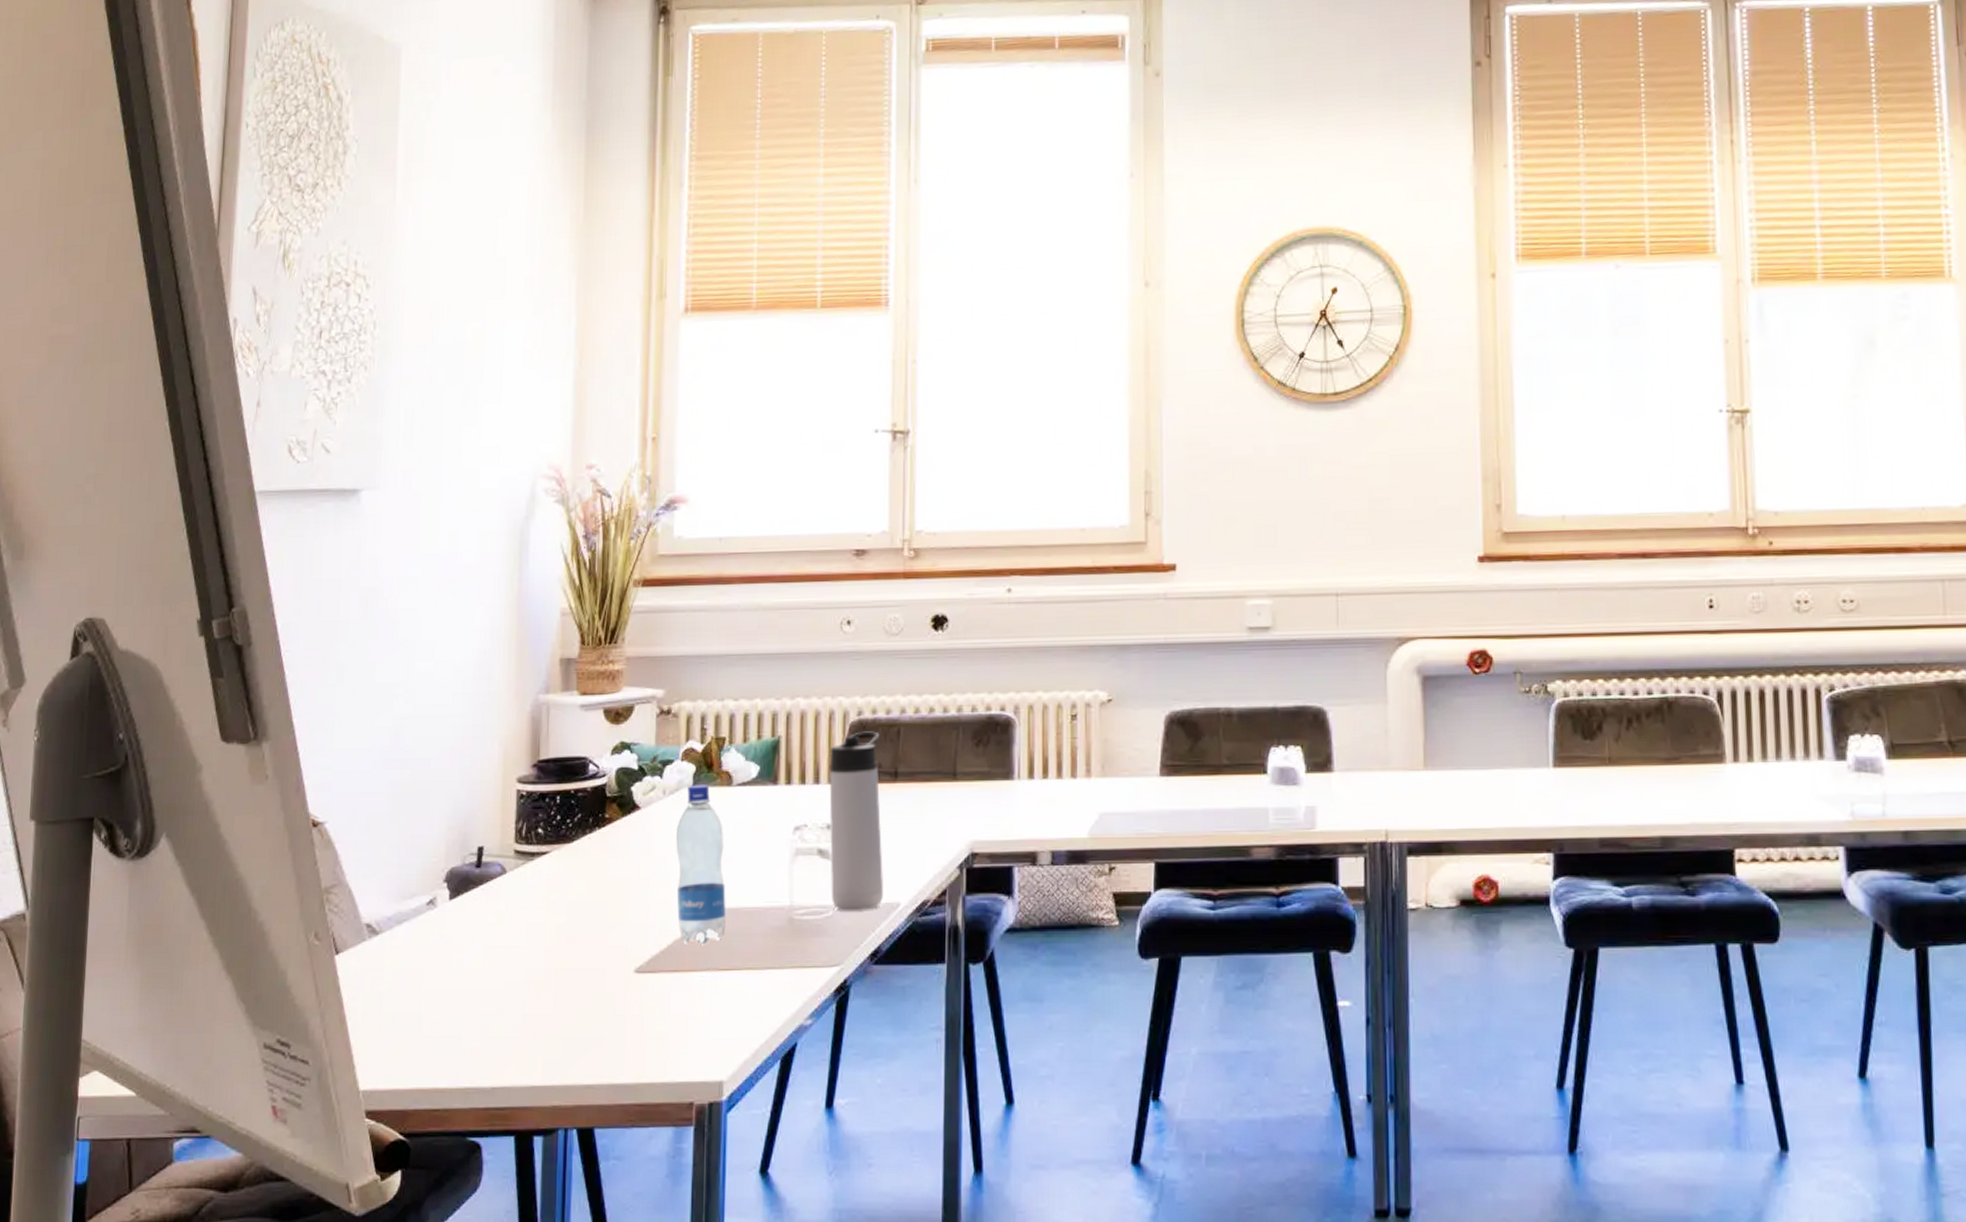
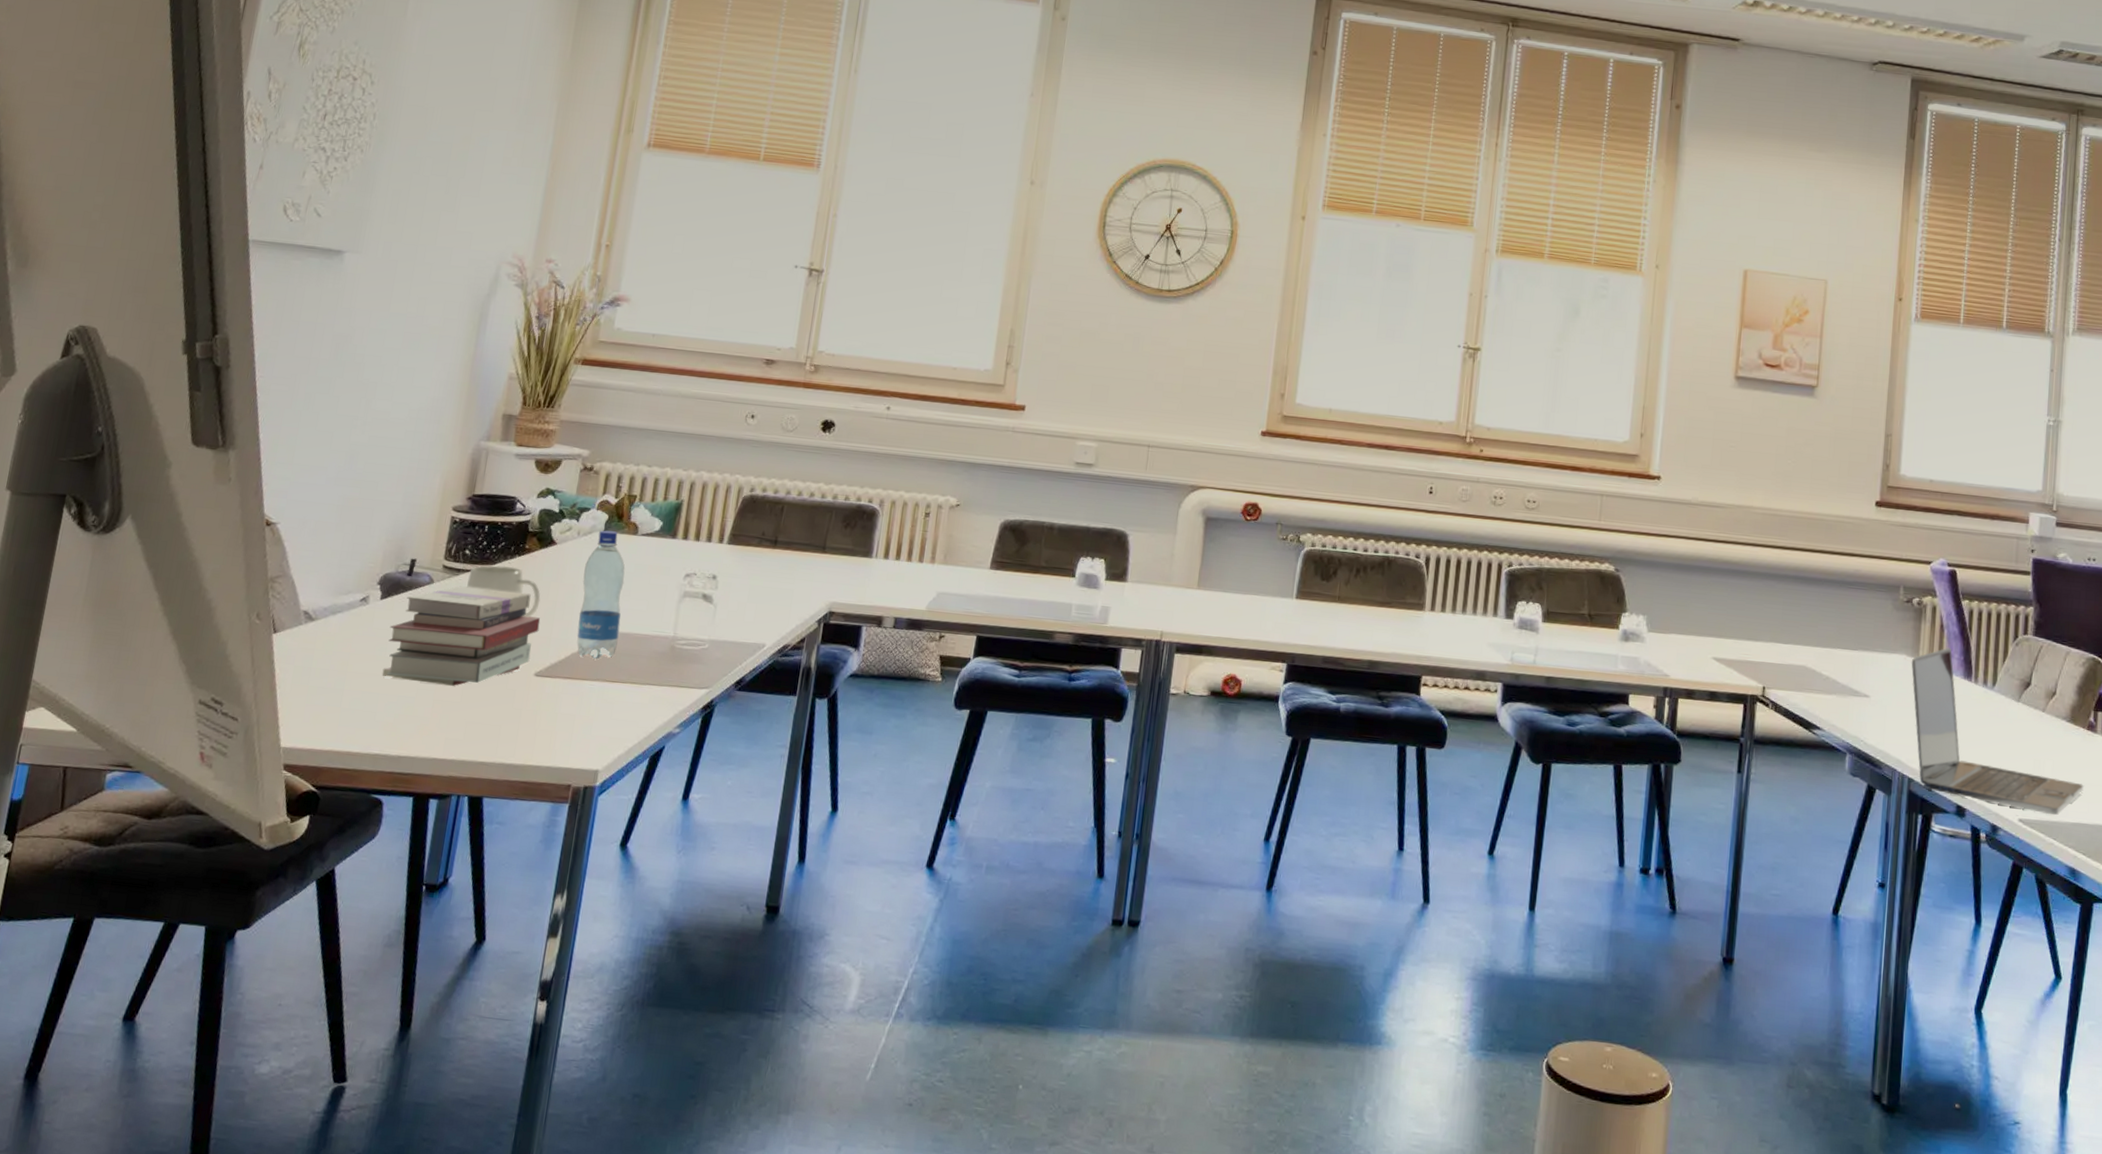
books: none [461,872,633,995] -> present [381,586,541,686]
mug: none [544,842,630,902] -> present [467,565,541,618]
thermos bottle: present [829,731,884,911] -> none [709,504,767,647]

